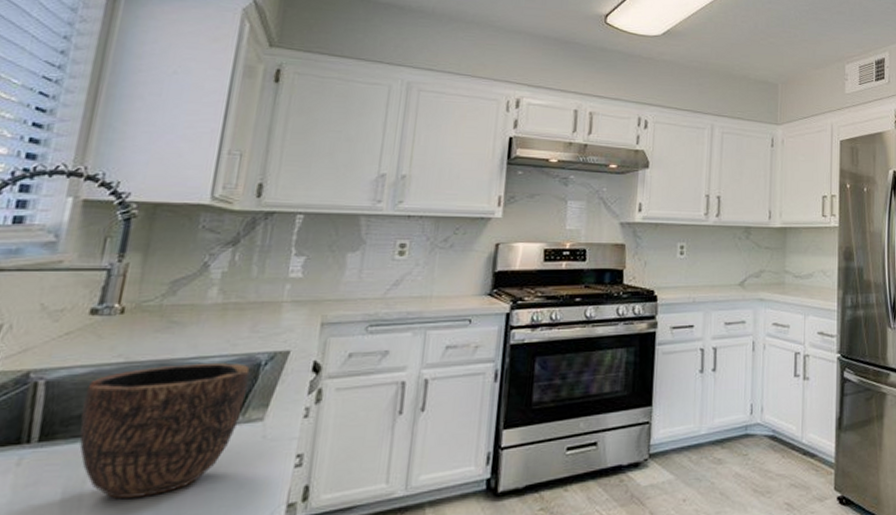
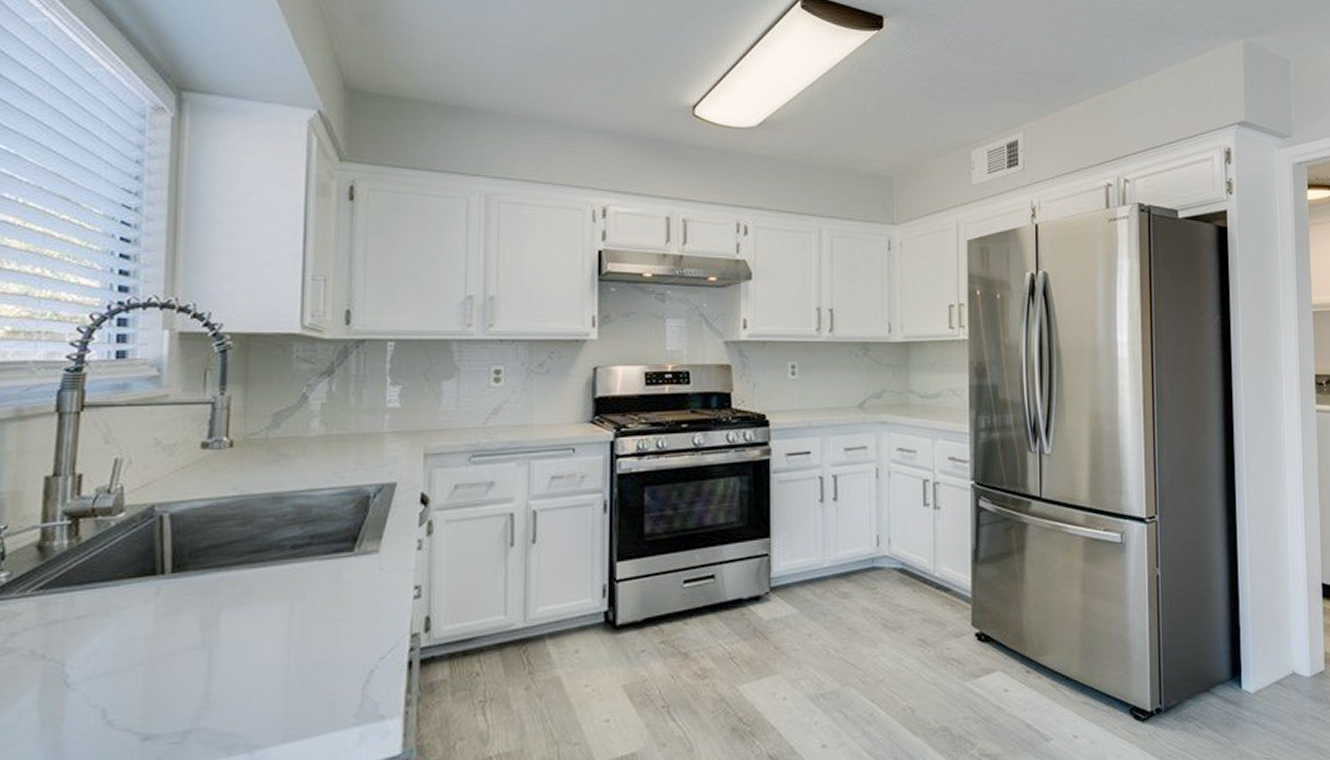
bowl: present [79,363,250,498] -> none [207,496,360,627]

